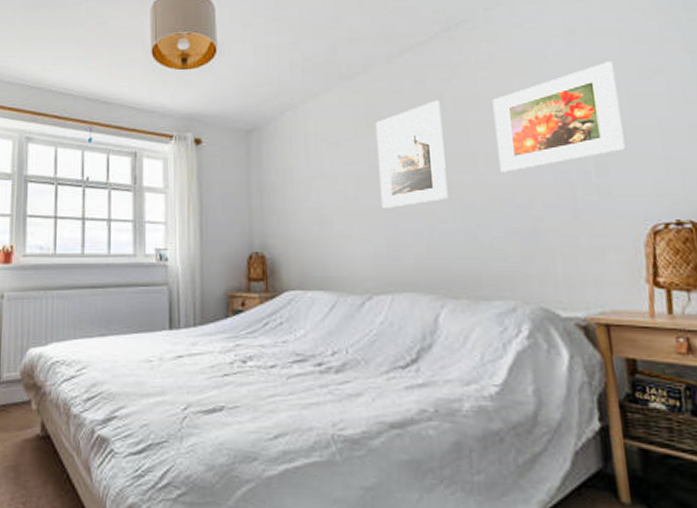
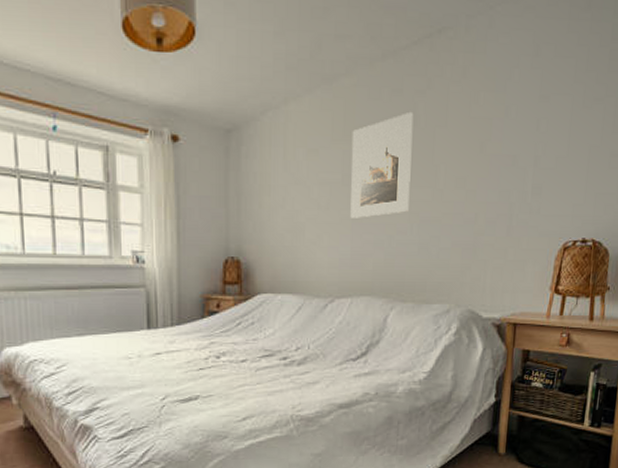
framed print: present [492,61,625,173] -> none [456,86,566,189]

